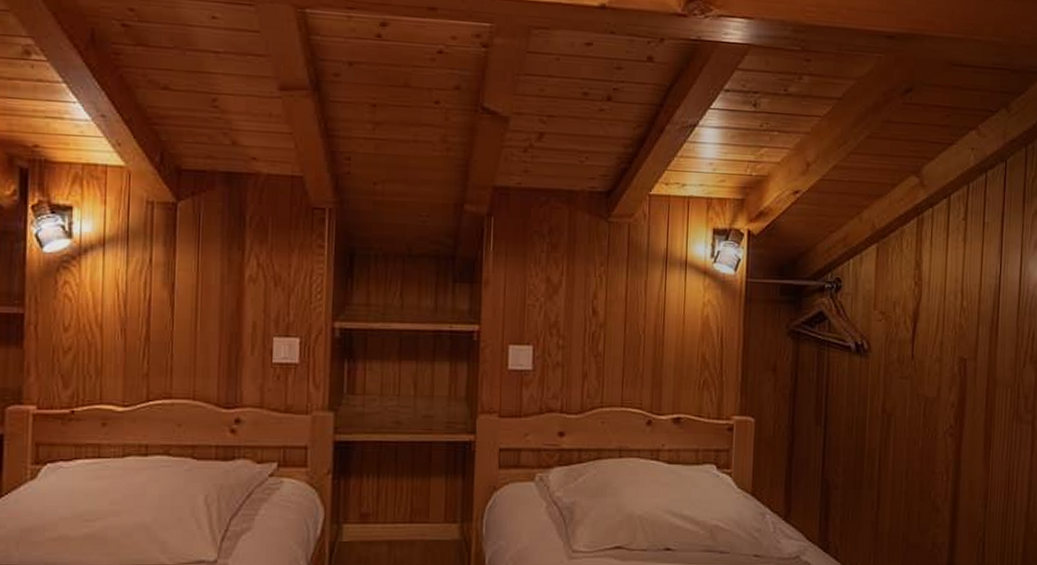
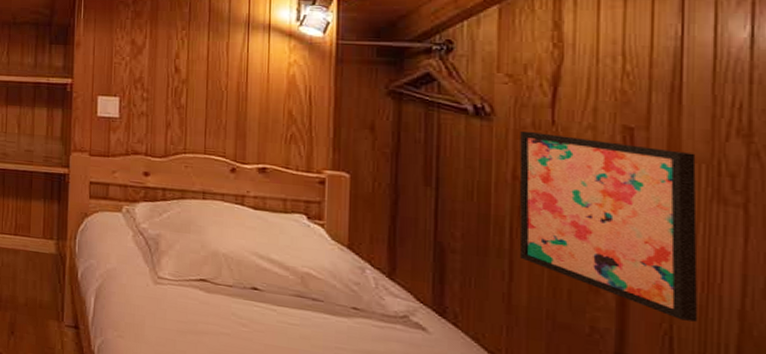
wall art: none [885,365,1005,527] -> present [519,130,698,322]

